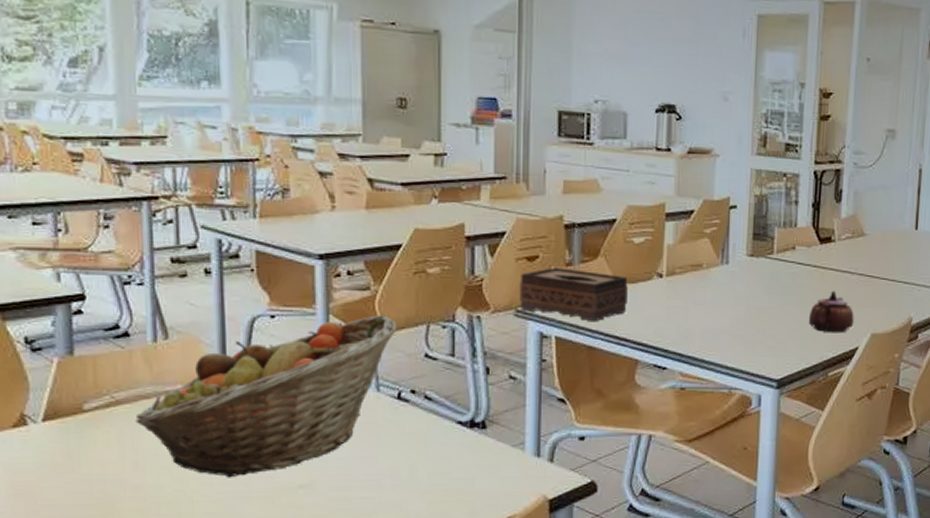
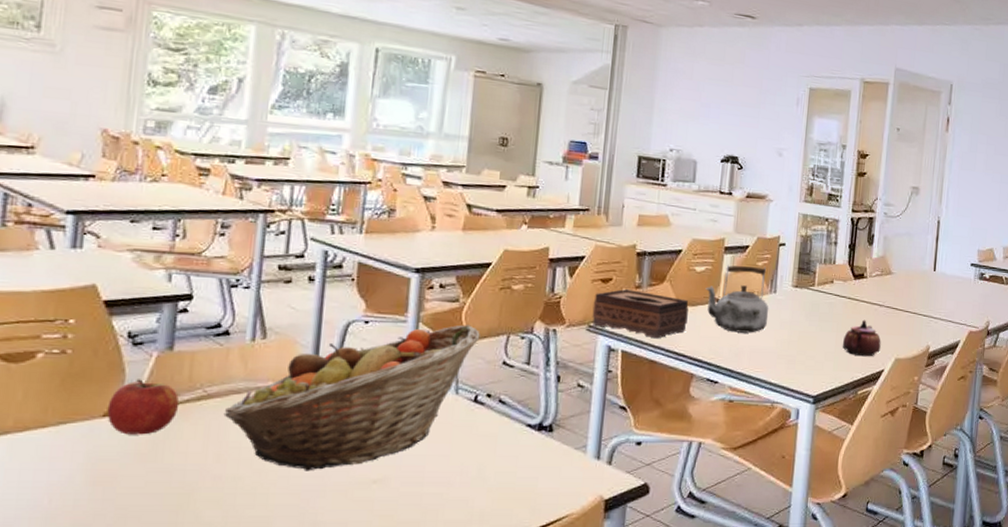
apple: none [15,387,89,445] -> present [107,379,180,435]
kettle: none [646,233,721,311] -> present [705,264,769,333]

